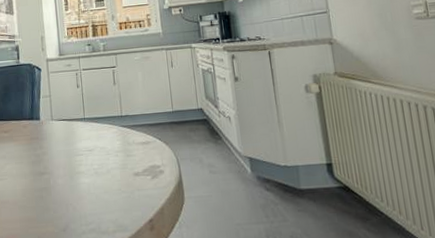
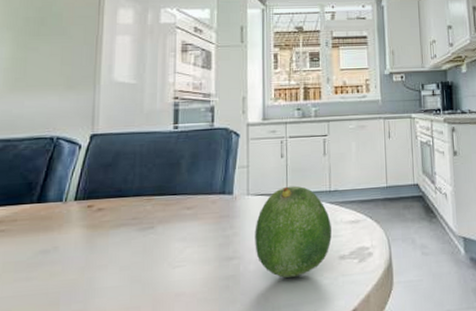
fruit: none [60,112,126,191] -> present [255,185,332,278]

